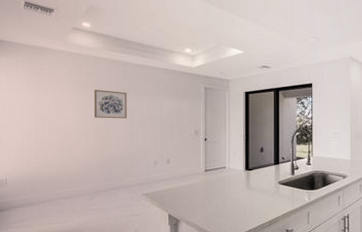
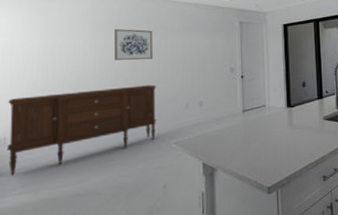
sideboard: none [8,142,130,212] -> present [7,85,157,177]

